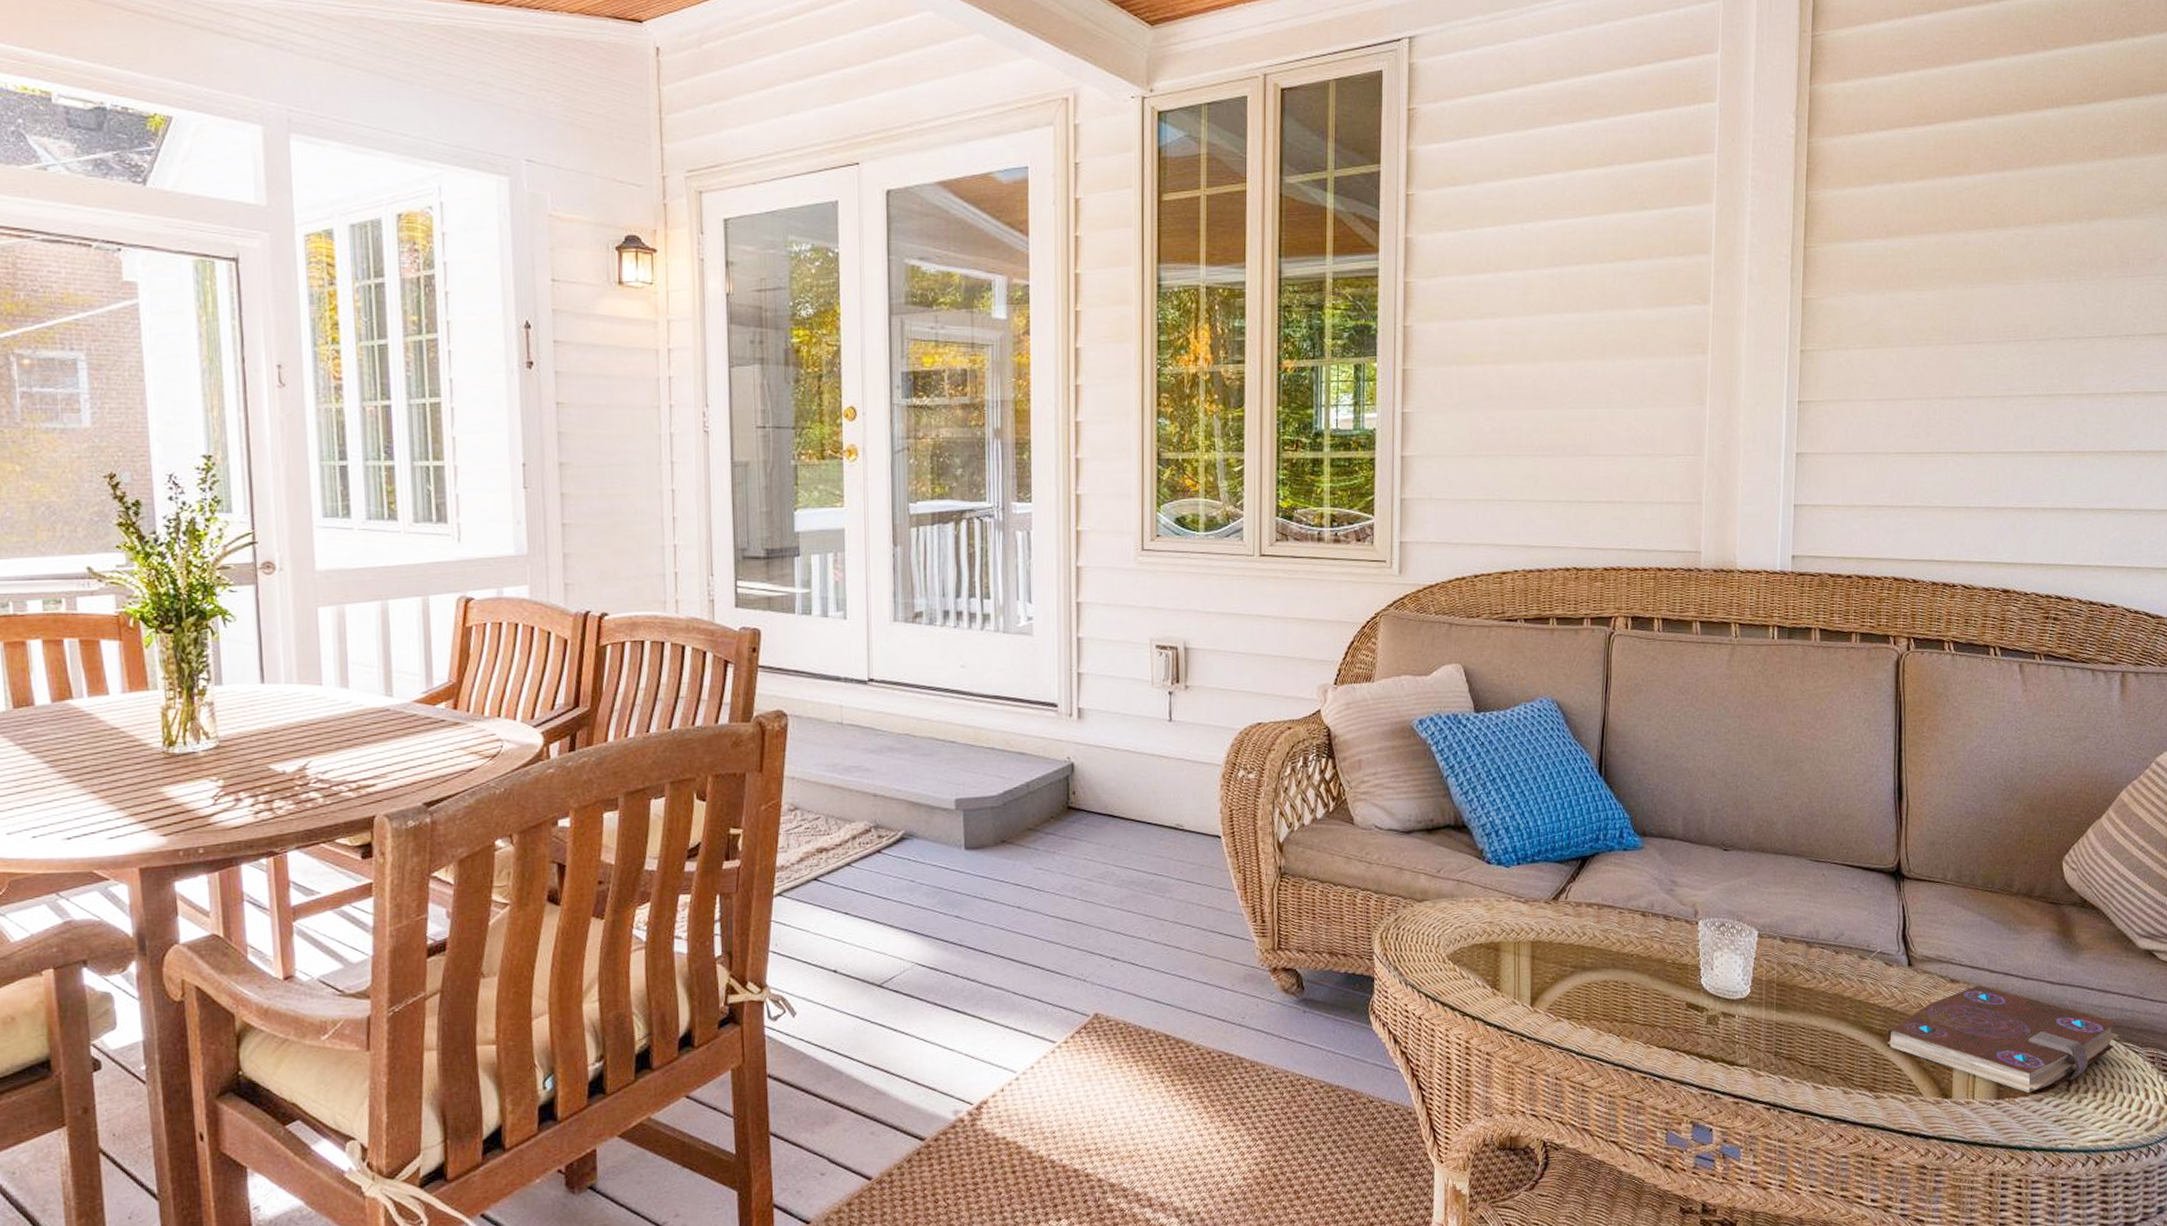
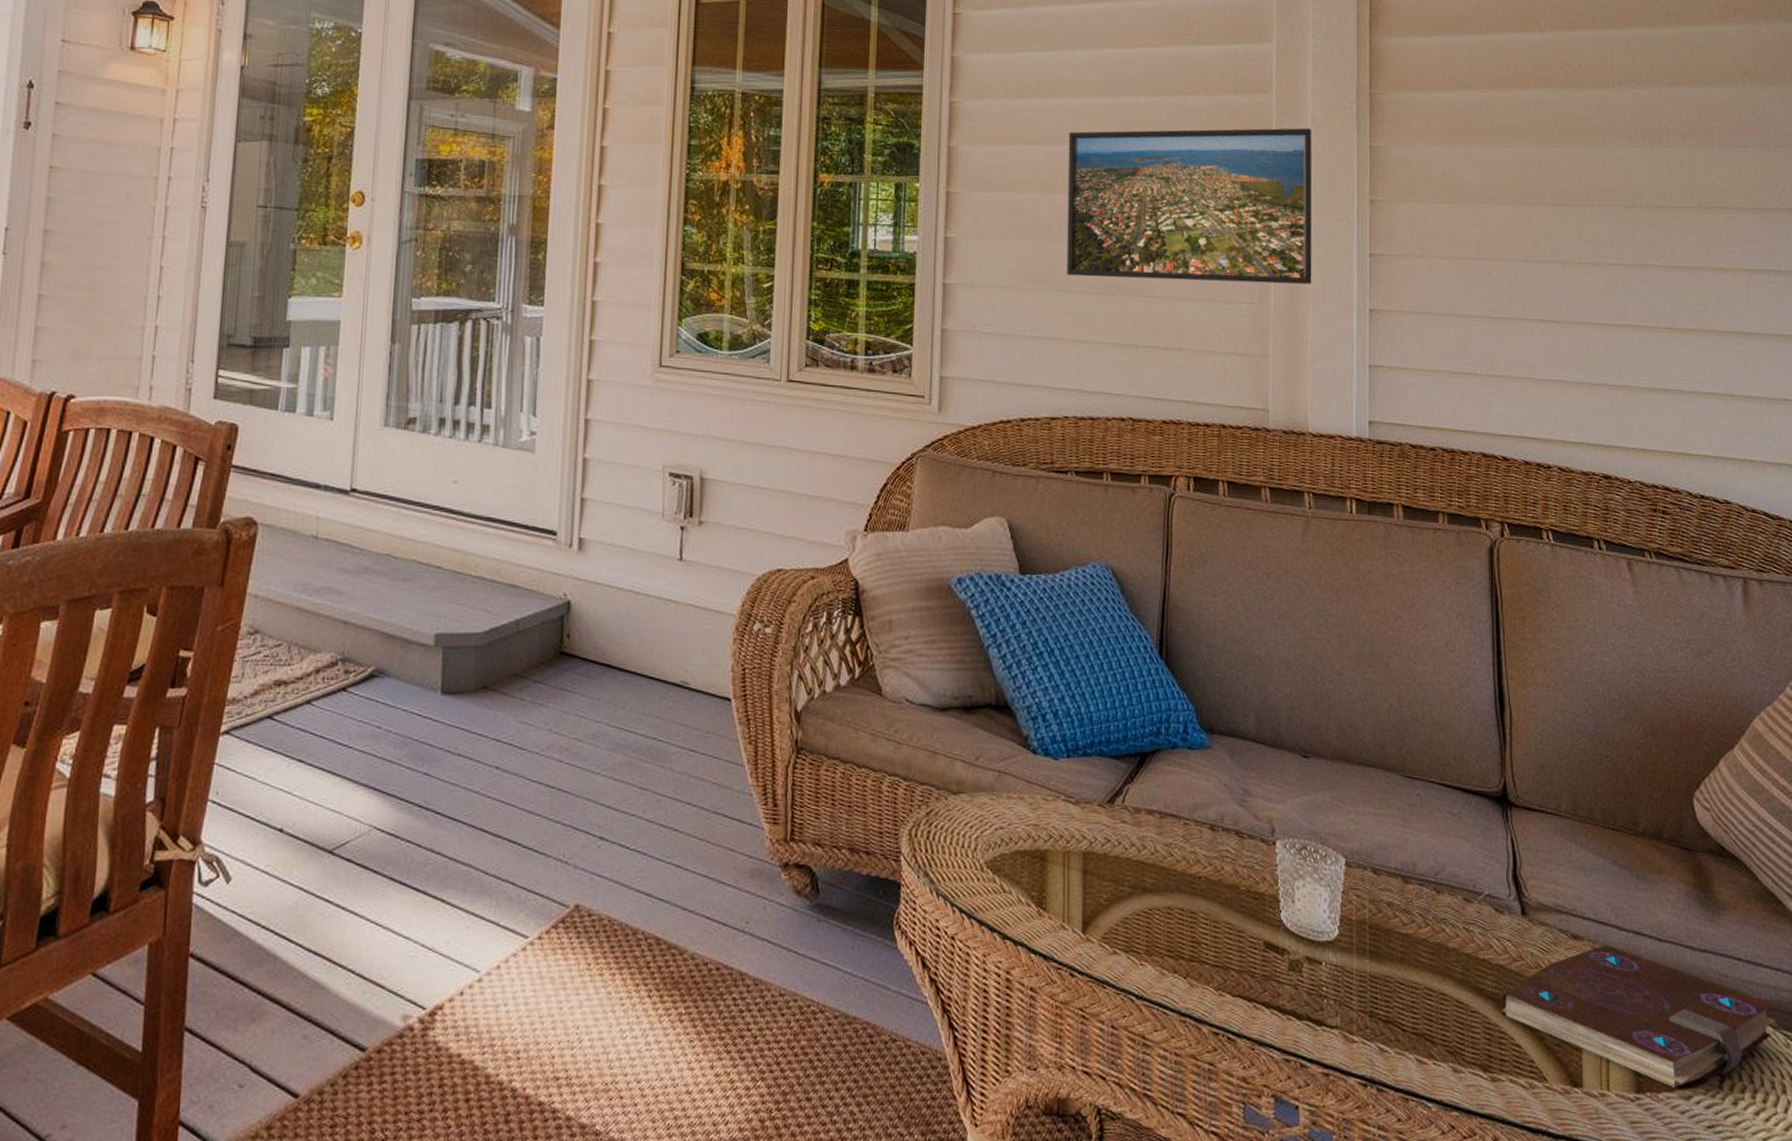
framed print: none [1516,284,1748,441] -> present [1067,127,1312,285]

